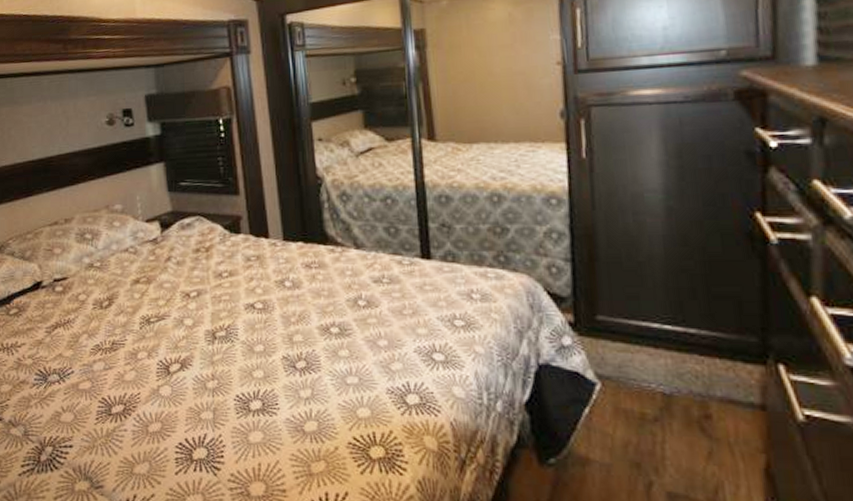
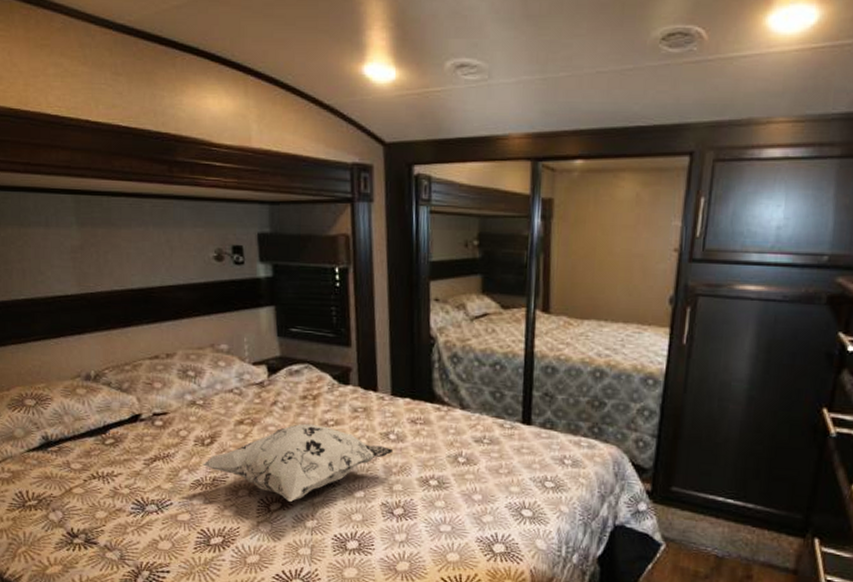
decorative pillow: none [102,277,290,361] -> present [203,423,394,502]

